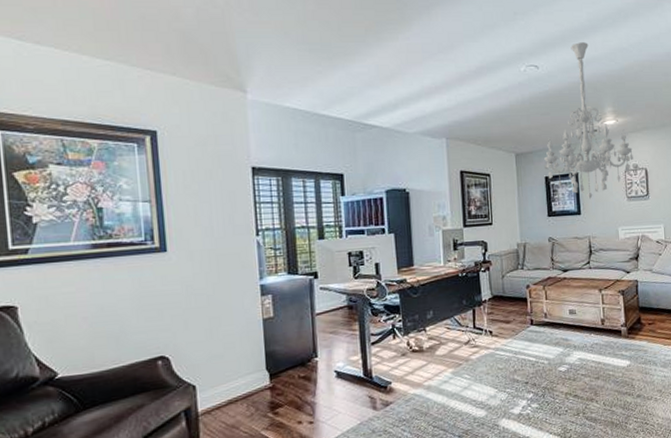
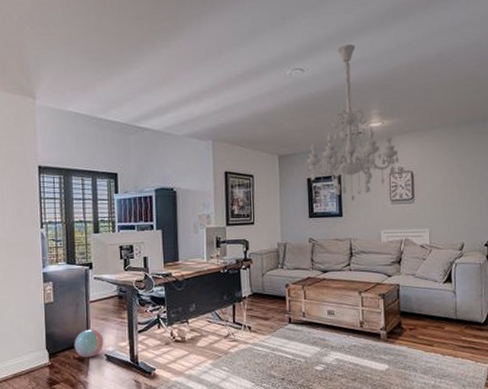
ball: none [298,344,333,376] -> present [74,329,104,358]

